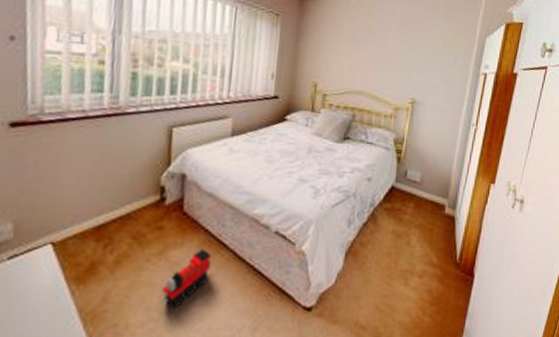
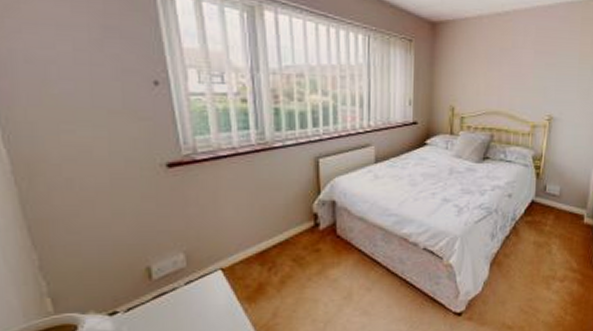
toy train: present [162,248,213,307] -> none [325,266,367,318]

